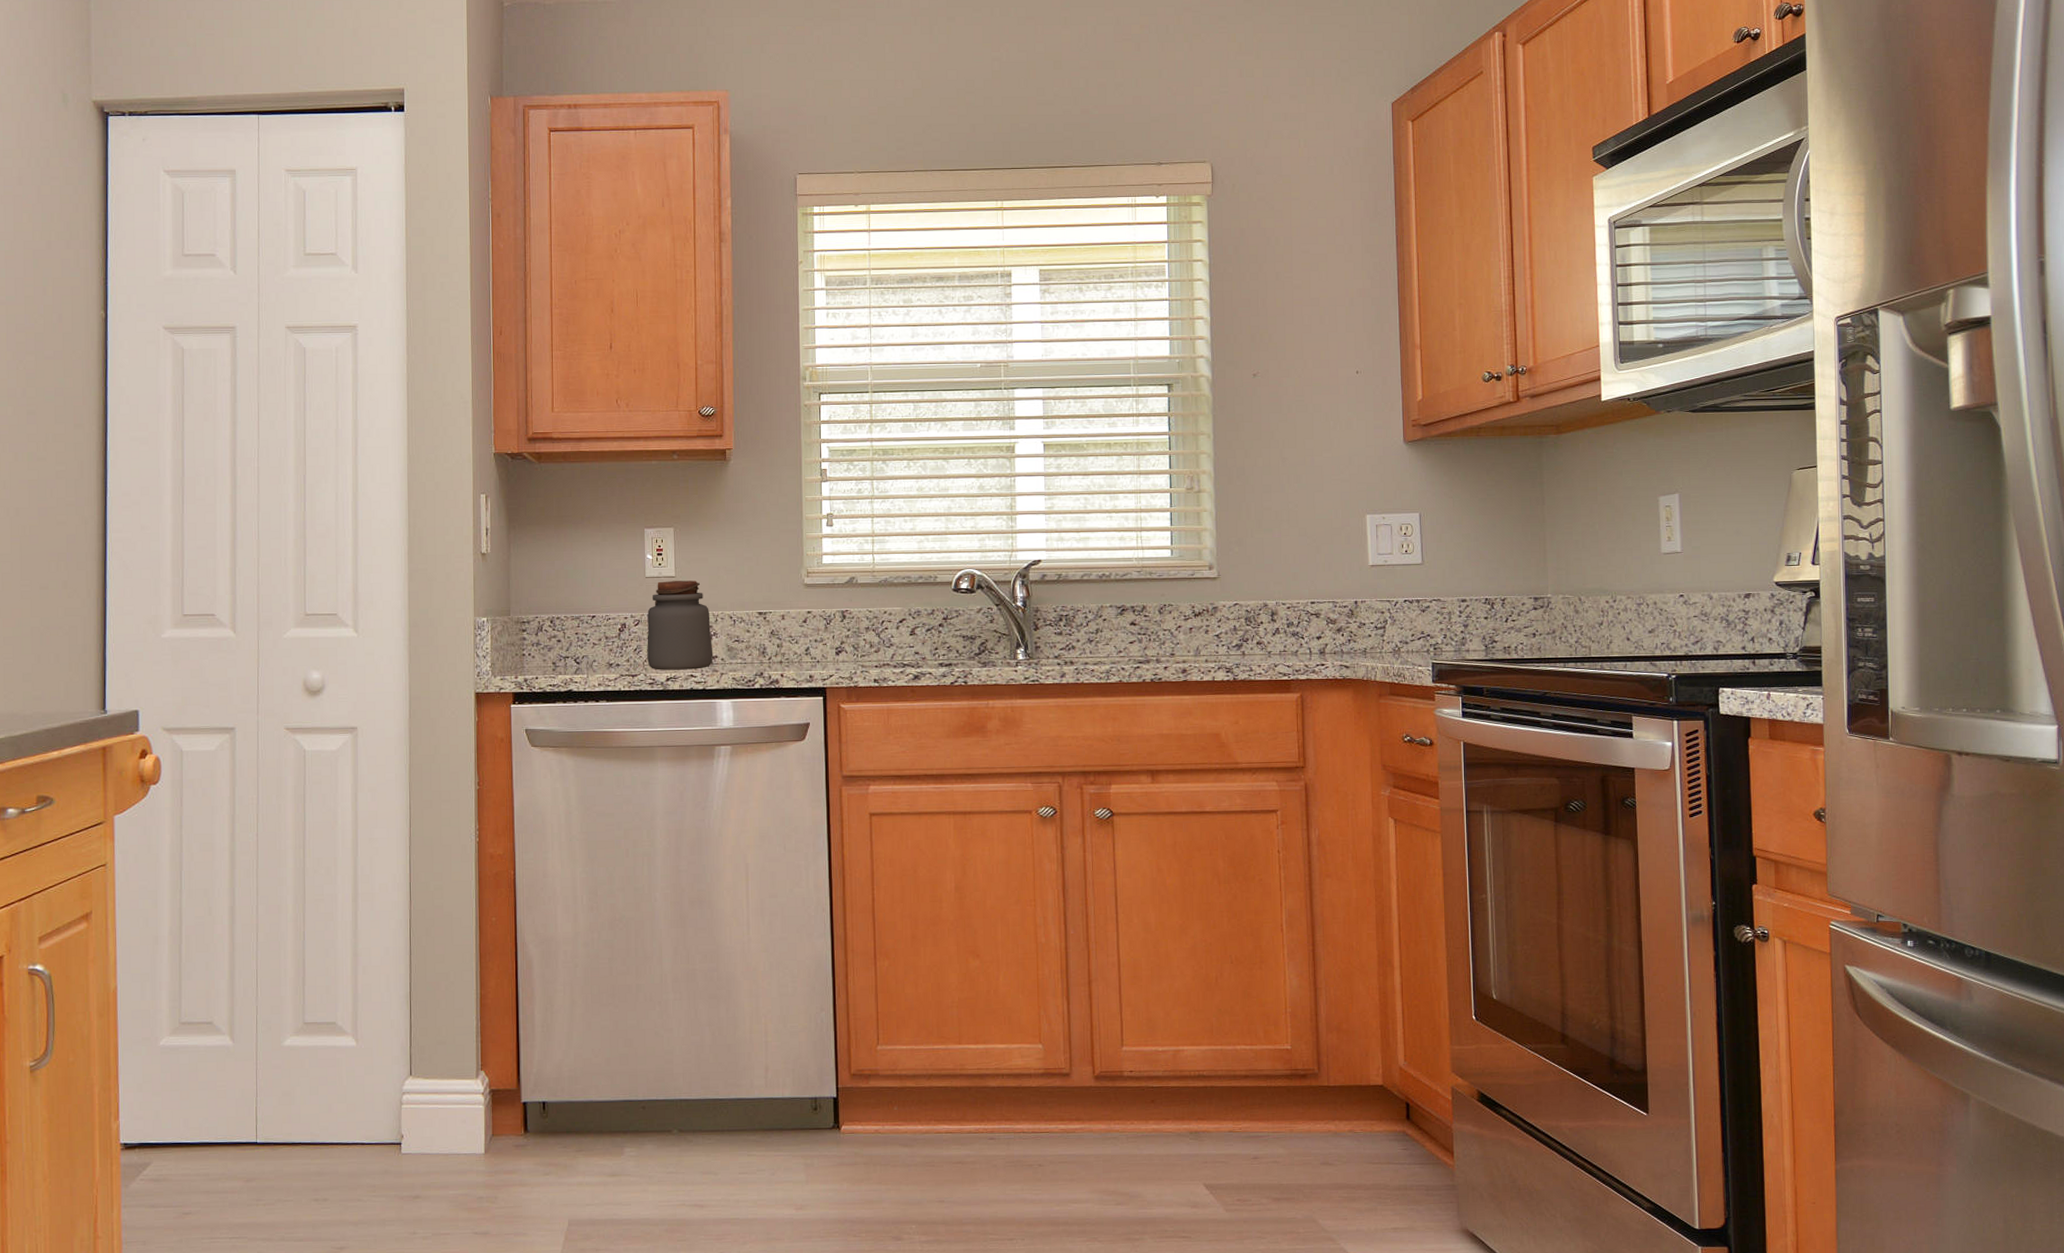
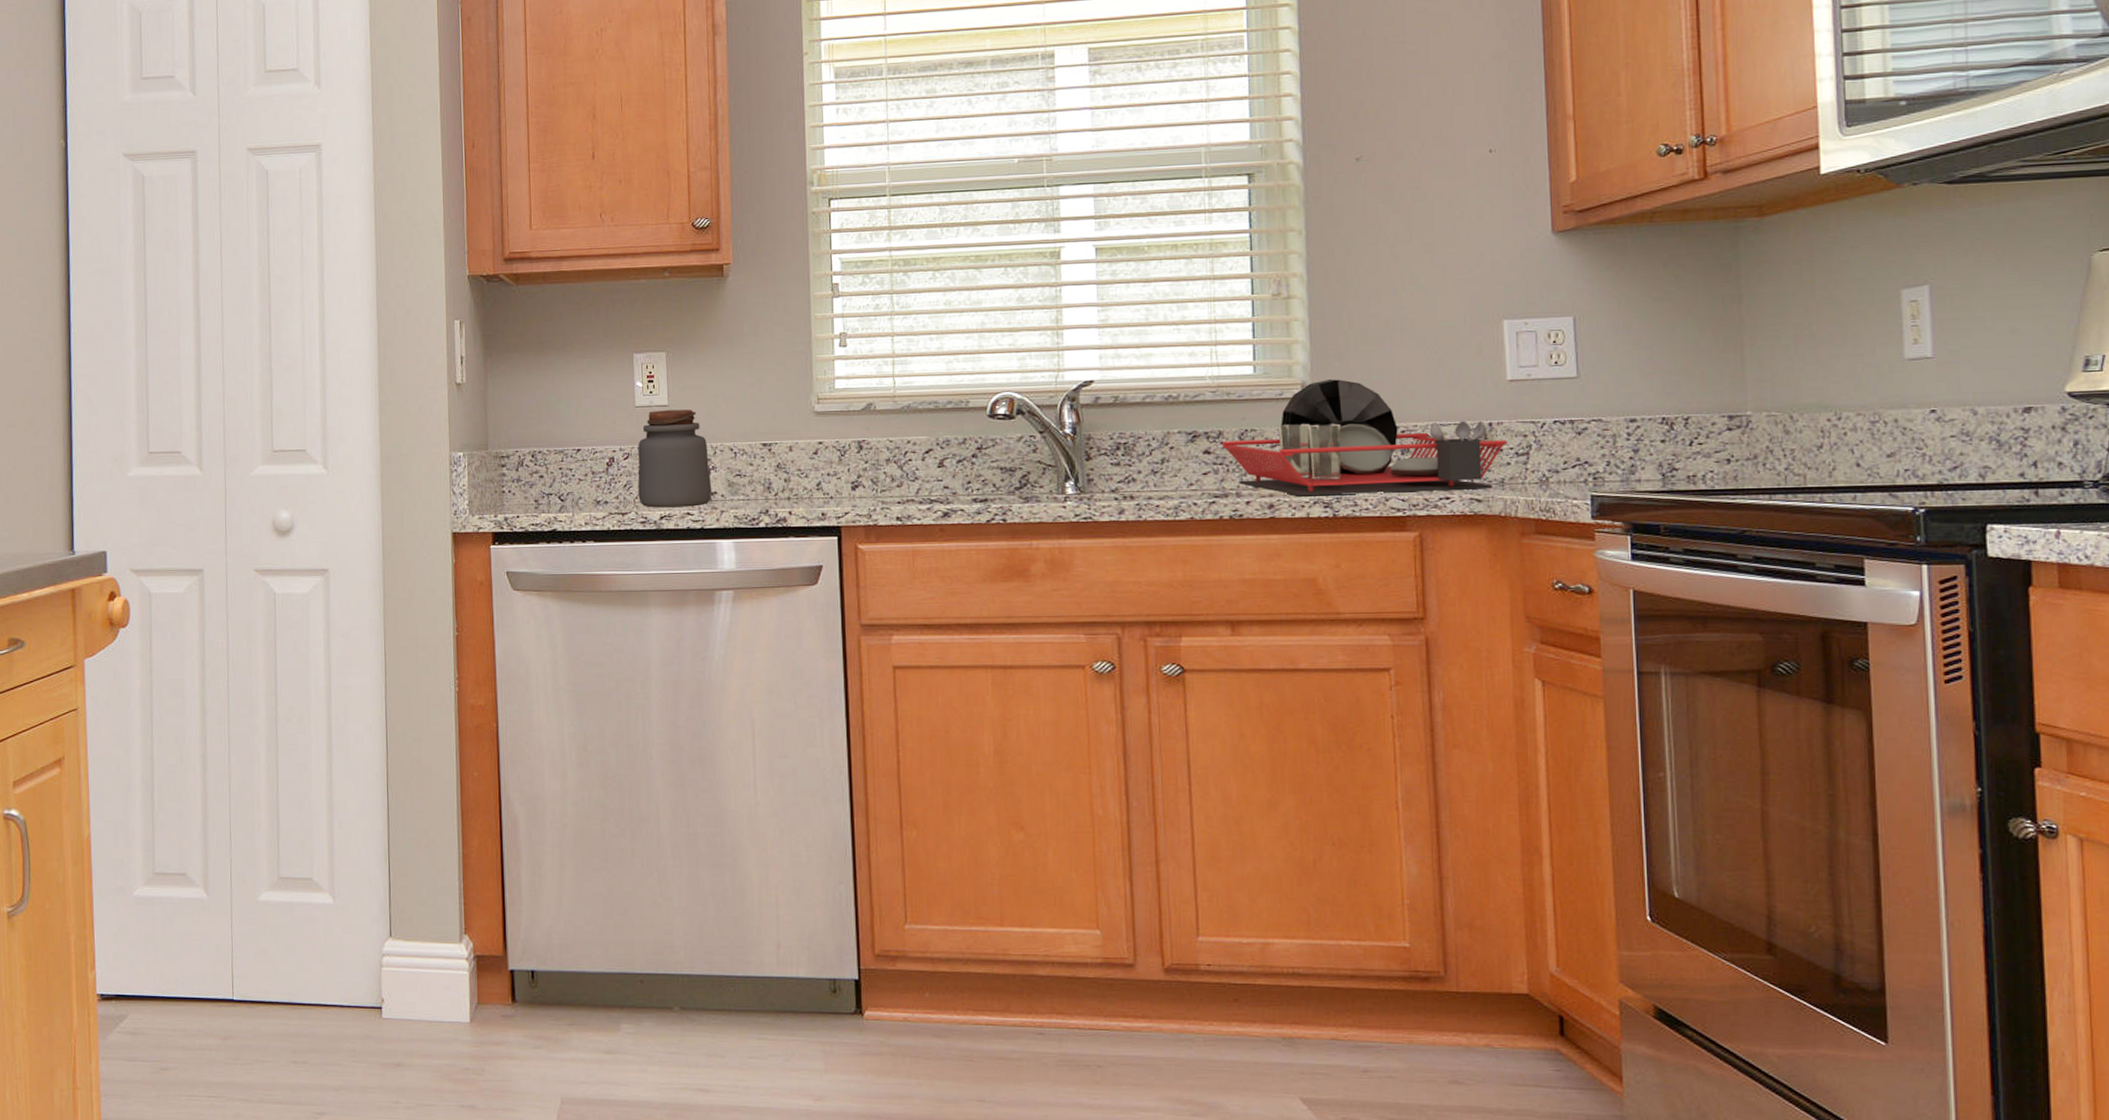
dish rack: none [1146,562,1368,663] -> present [1223,379,1506,497]

